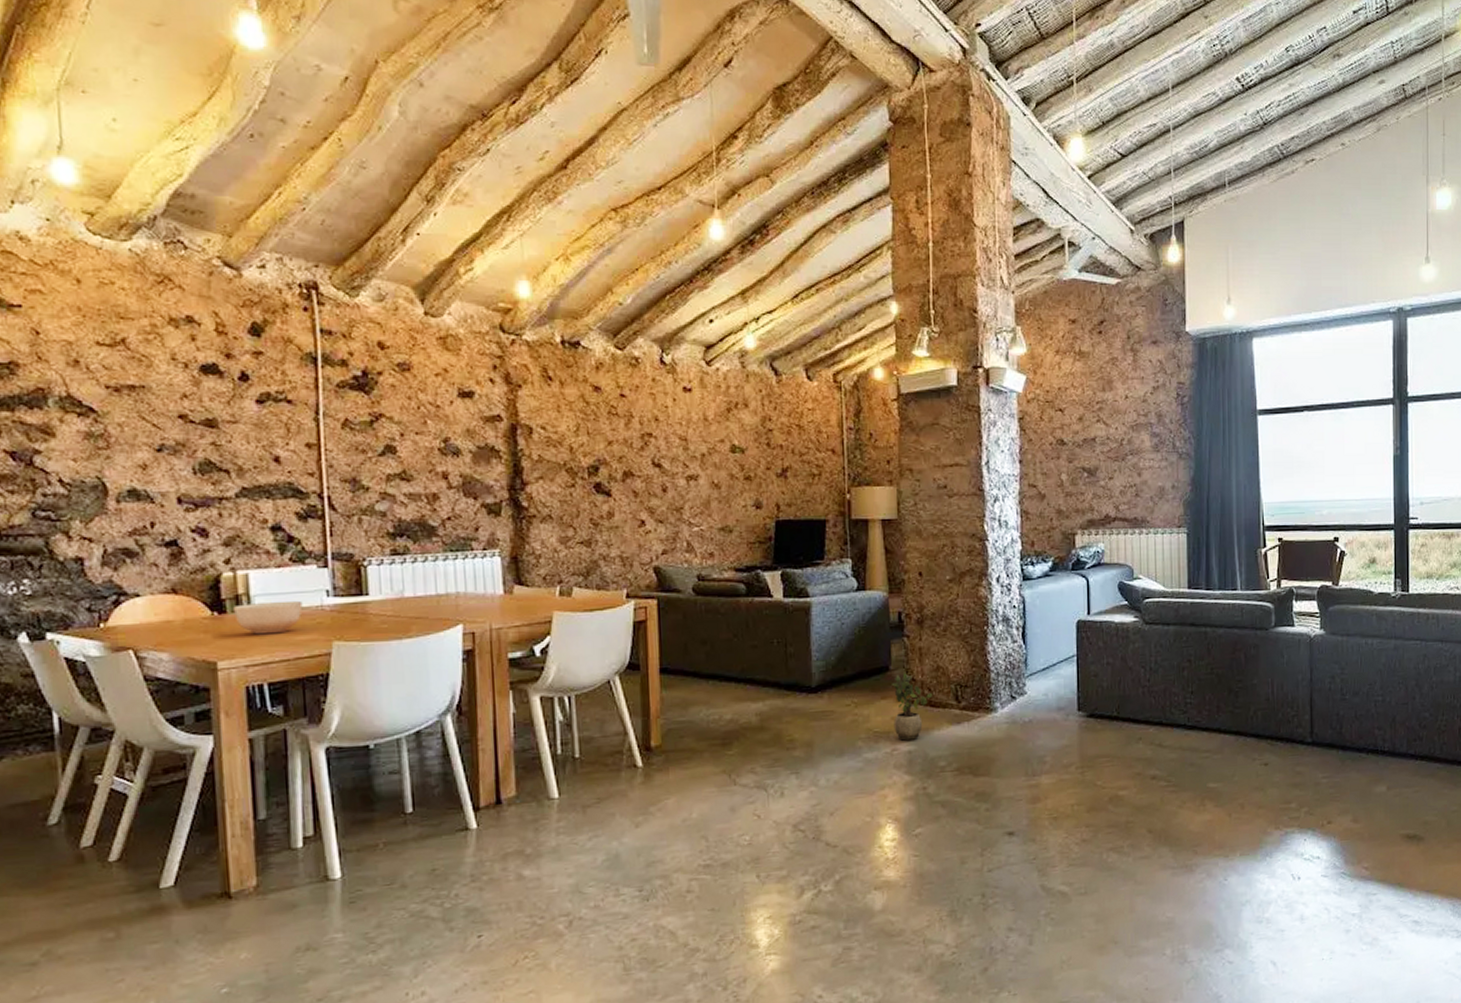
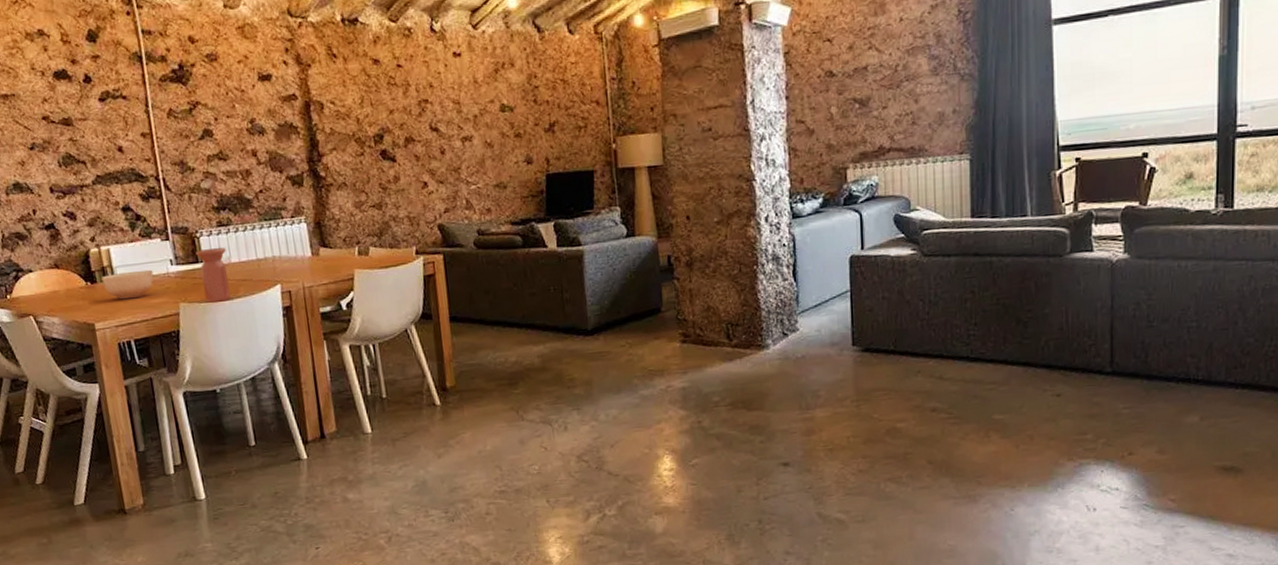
vase: none [360,579,400,642] -> present [195,248,232,303]
potted plant: present [891,673,933,741] -> none [663,314,705,378]

